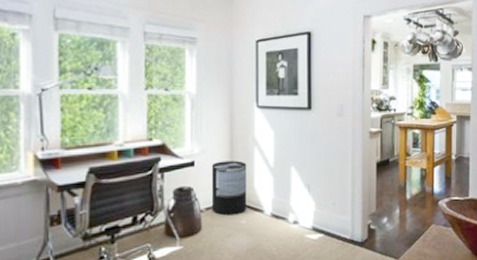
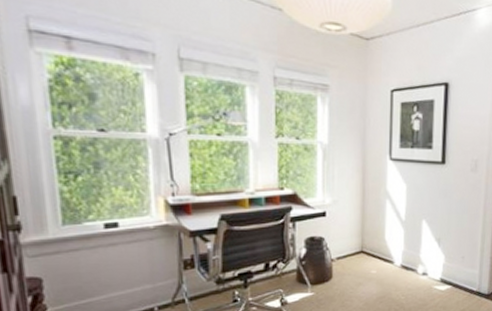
trash can: present [211,160,247,216] -> none [342,212,378,266]

